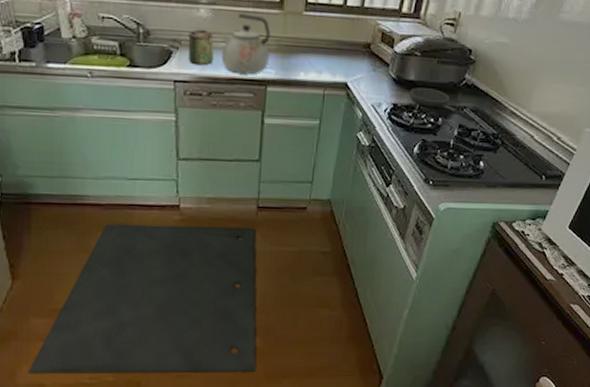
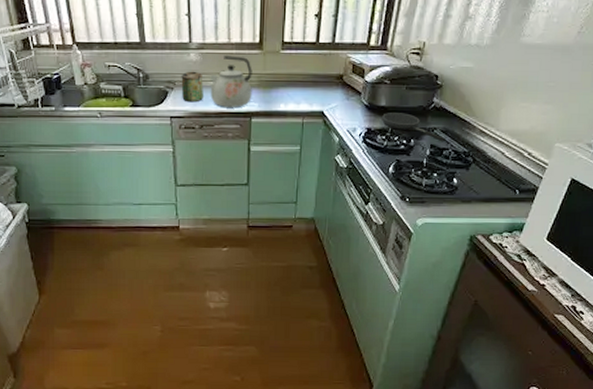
door mat: present [29,223,256,374] -> none [55,244,254,380]

